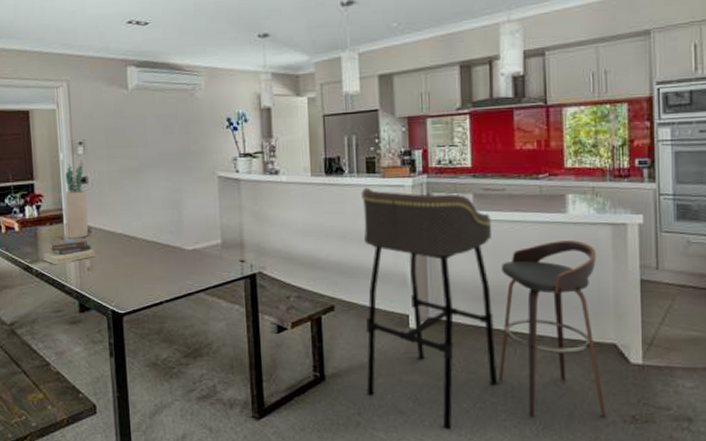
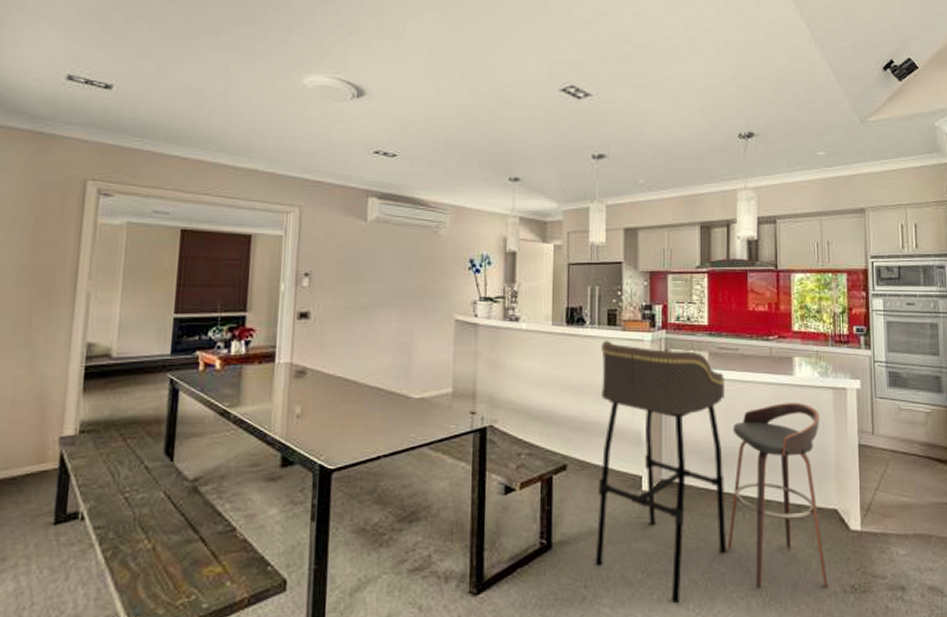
books: present [43,237,95,265] -> none [245,379,308,411]
vase: present [65,159,89,239] -> none [277,292,308,381]

